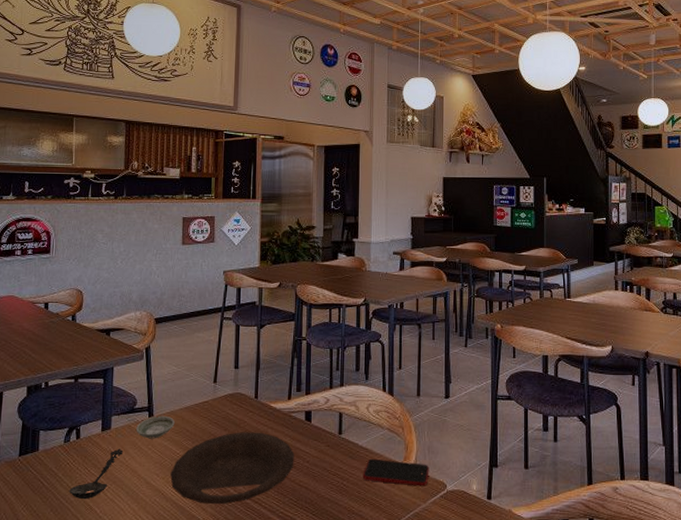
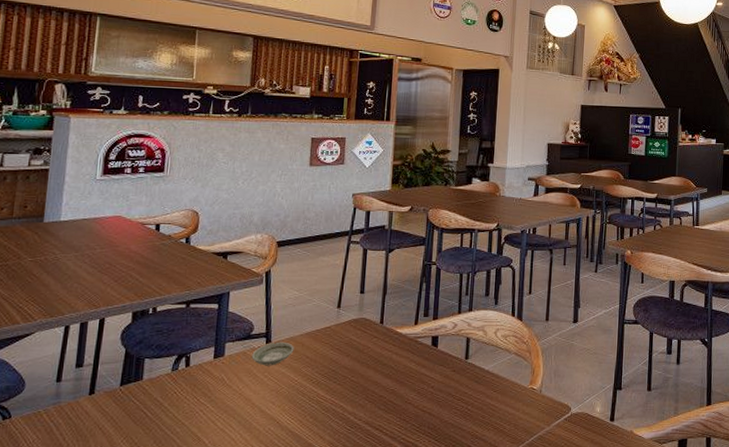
spoon: present [69,448,124,500] -> none [175,376,237,430]
plate: present [170,432,294,505] -> none [287,358,419,432]
smartphone: present [362,458,430,486] -> none [487,383,555,410]

